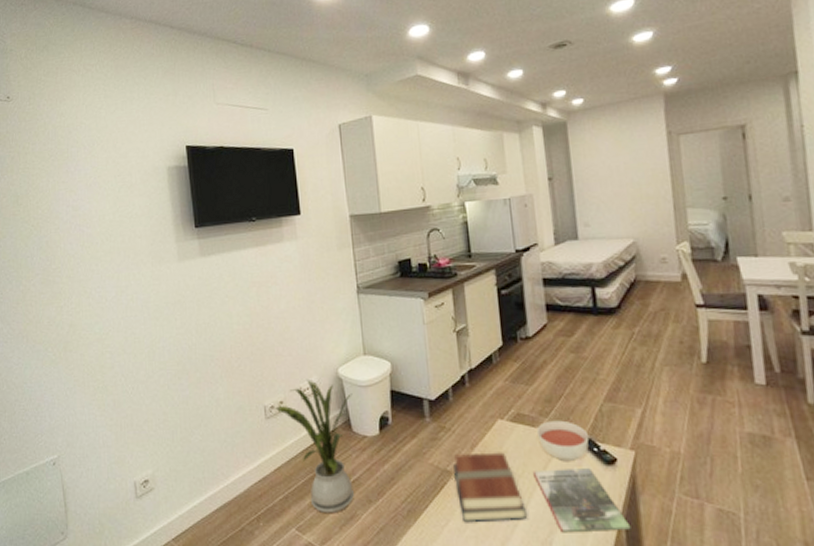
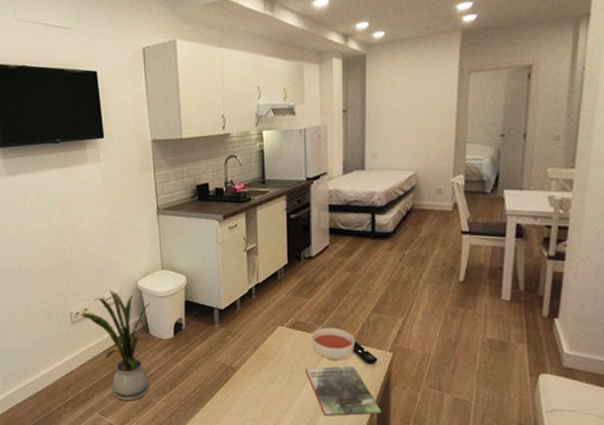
books: present [453,452,528,523] -> none [237,353,298,409]

